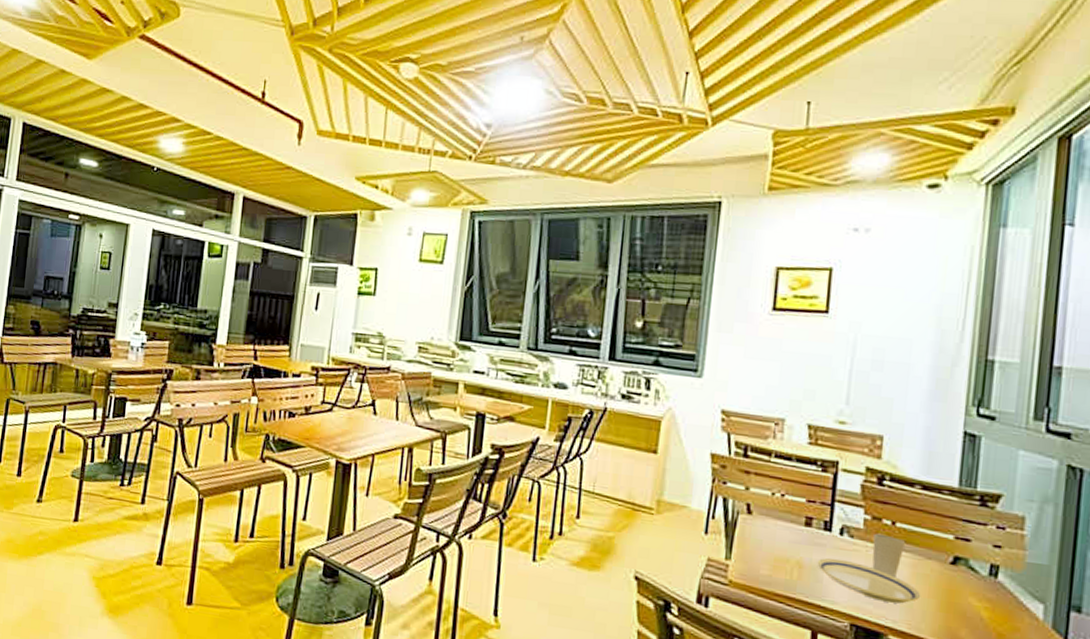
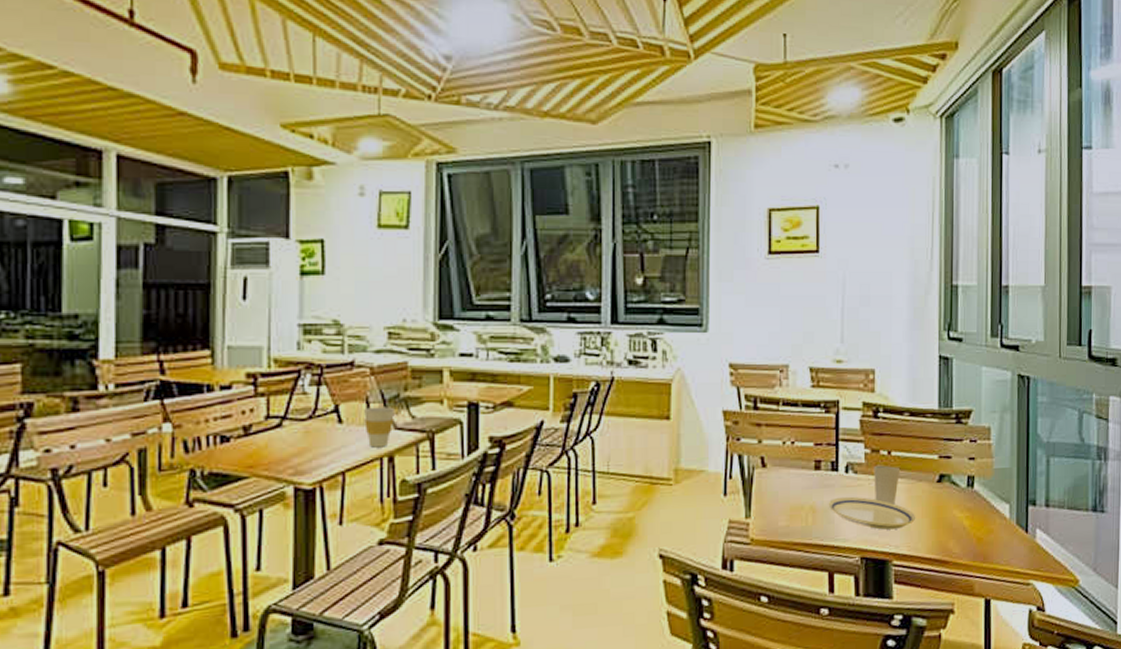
cup: none [393,405,417,440] -> present [364,406,394,448]

